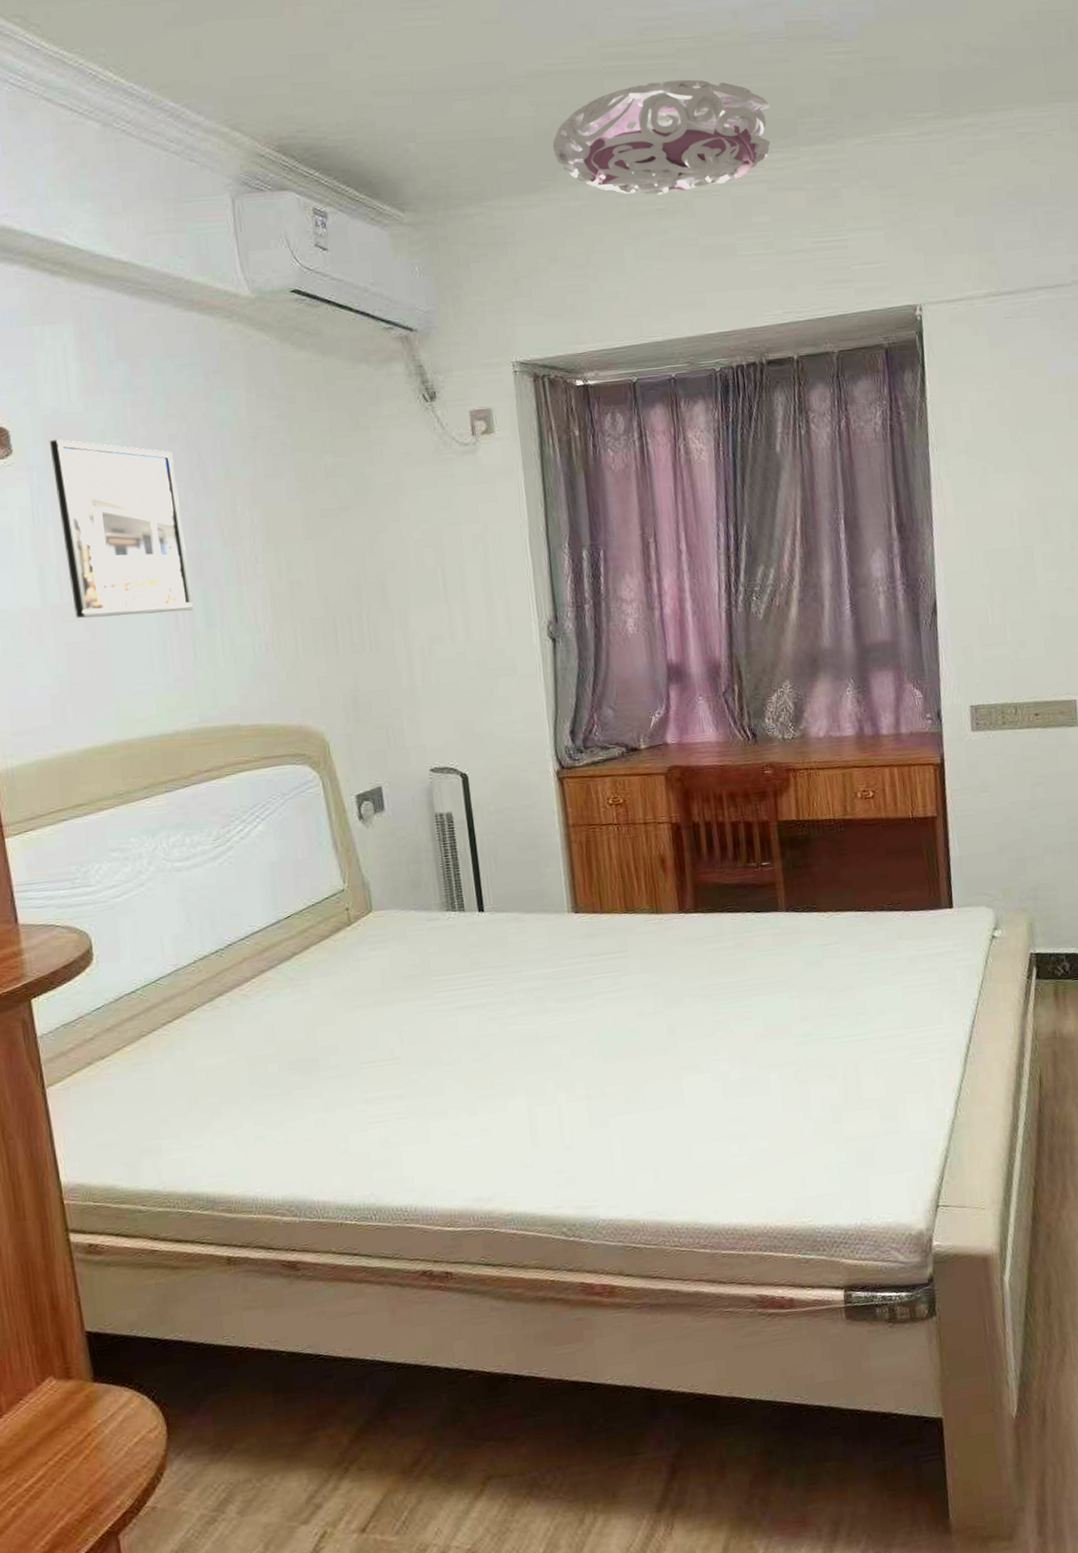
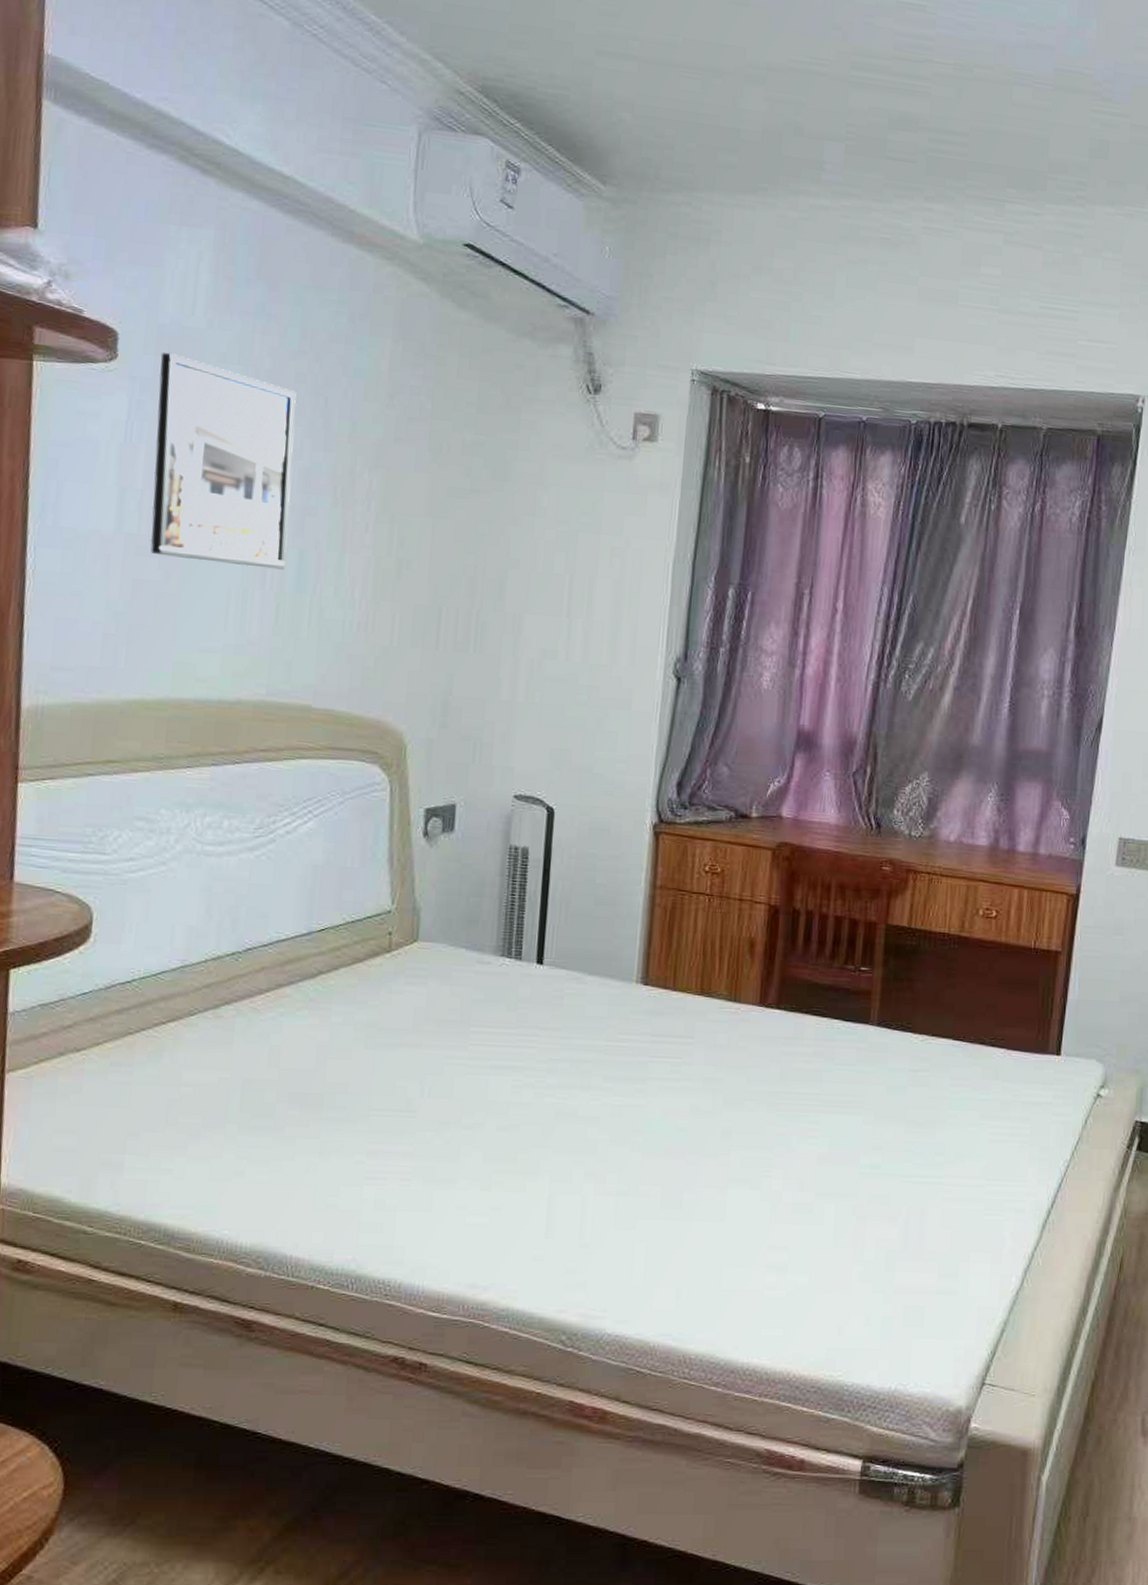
ceiling light: present [552,79,771,195] -> none [780,102,1023,226]

